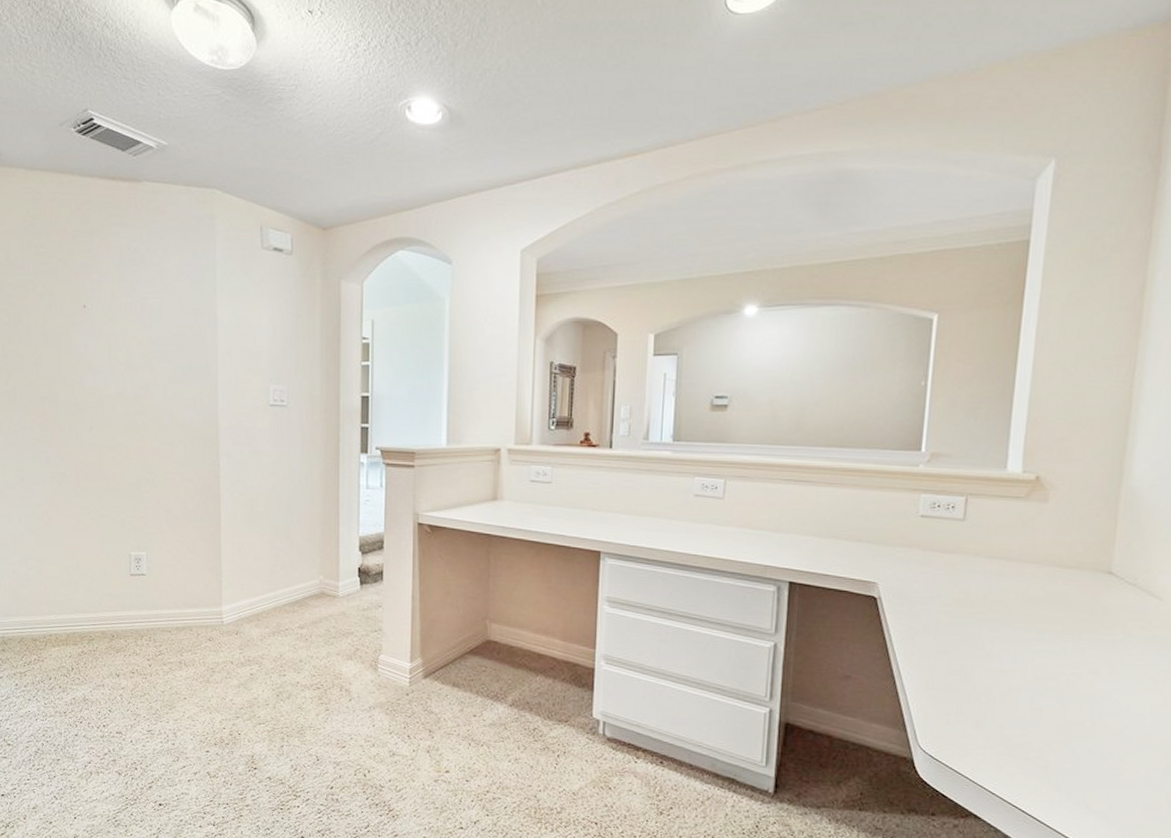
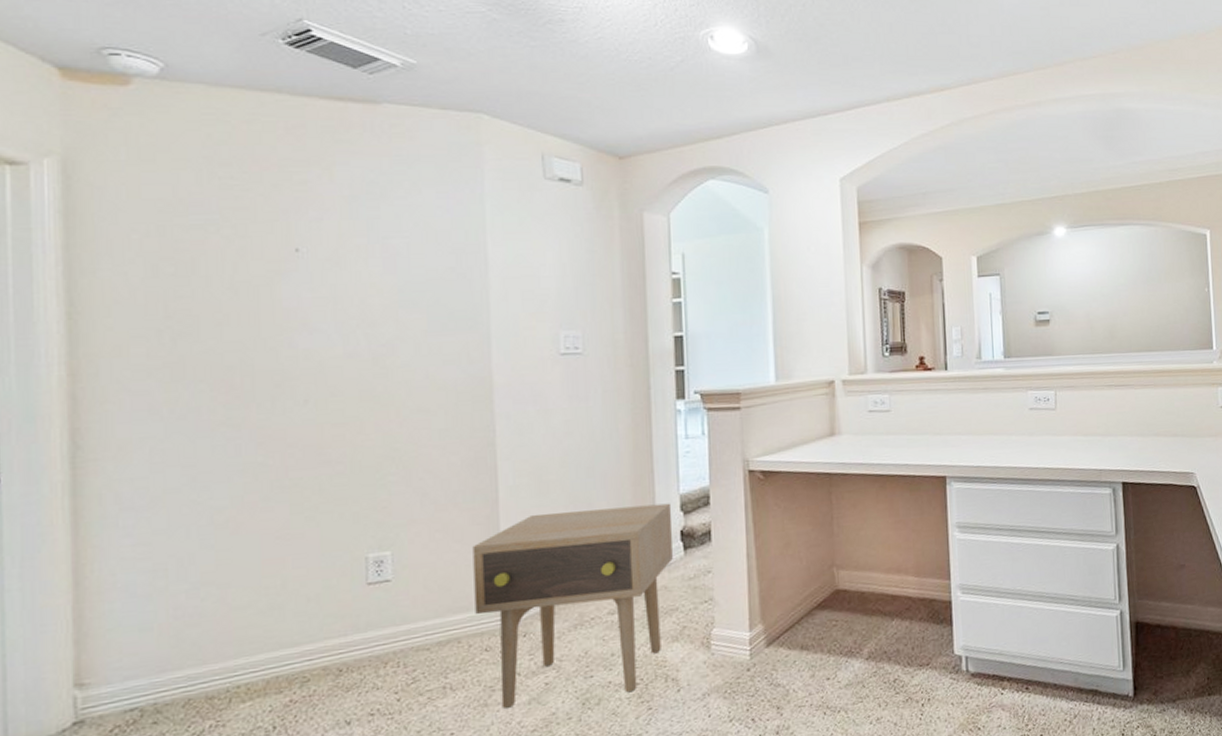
side table: none [201,537,351,694] -> present [472,503,673,708]

